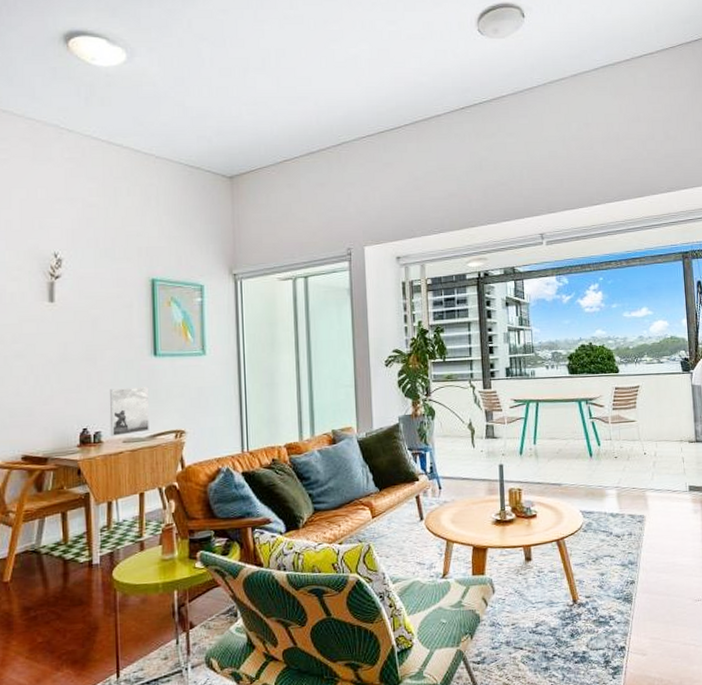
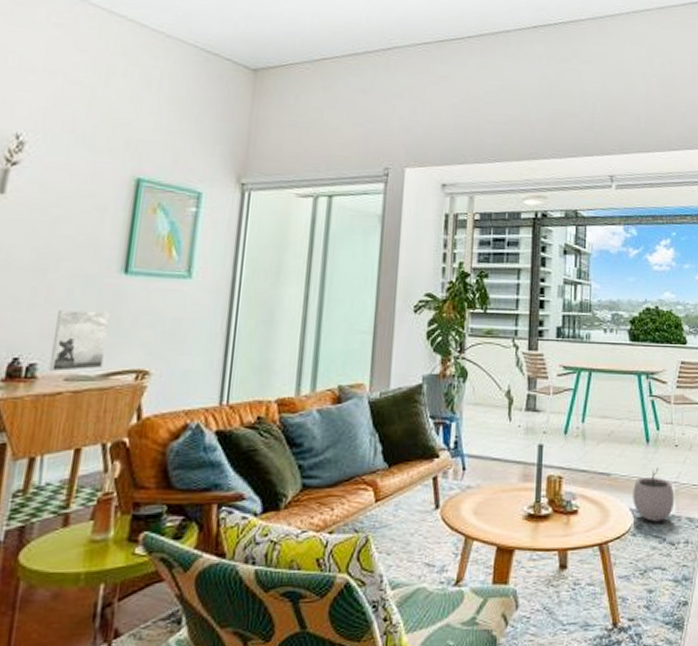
plant pot: none [581,476,618,520] -> present [633,467,675,522]

